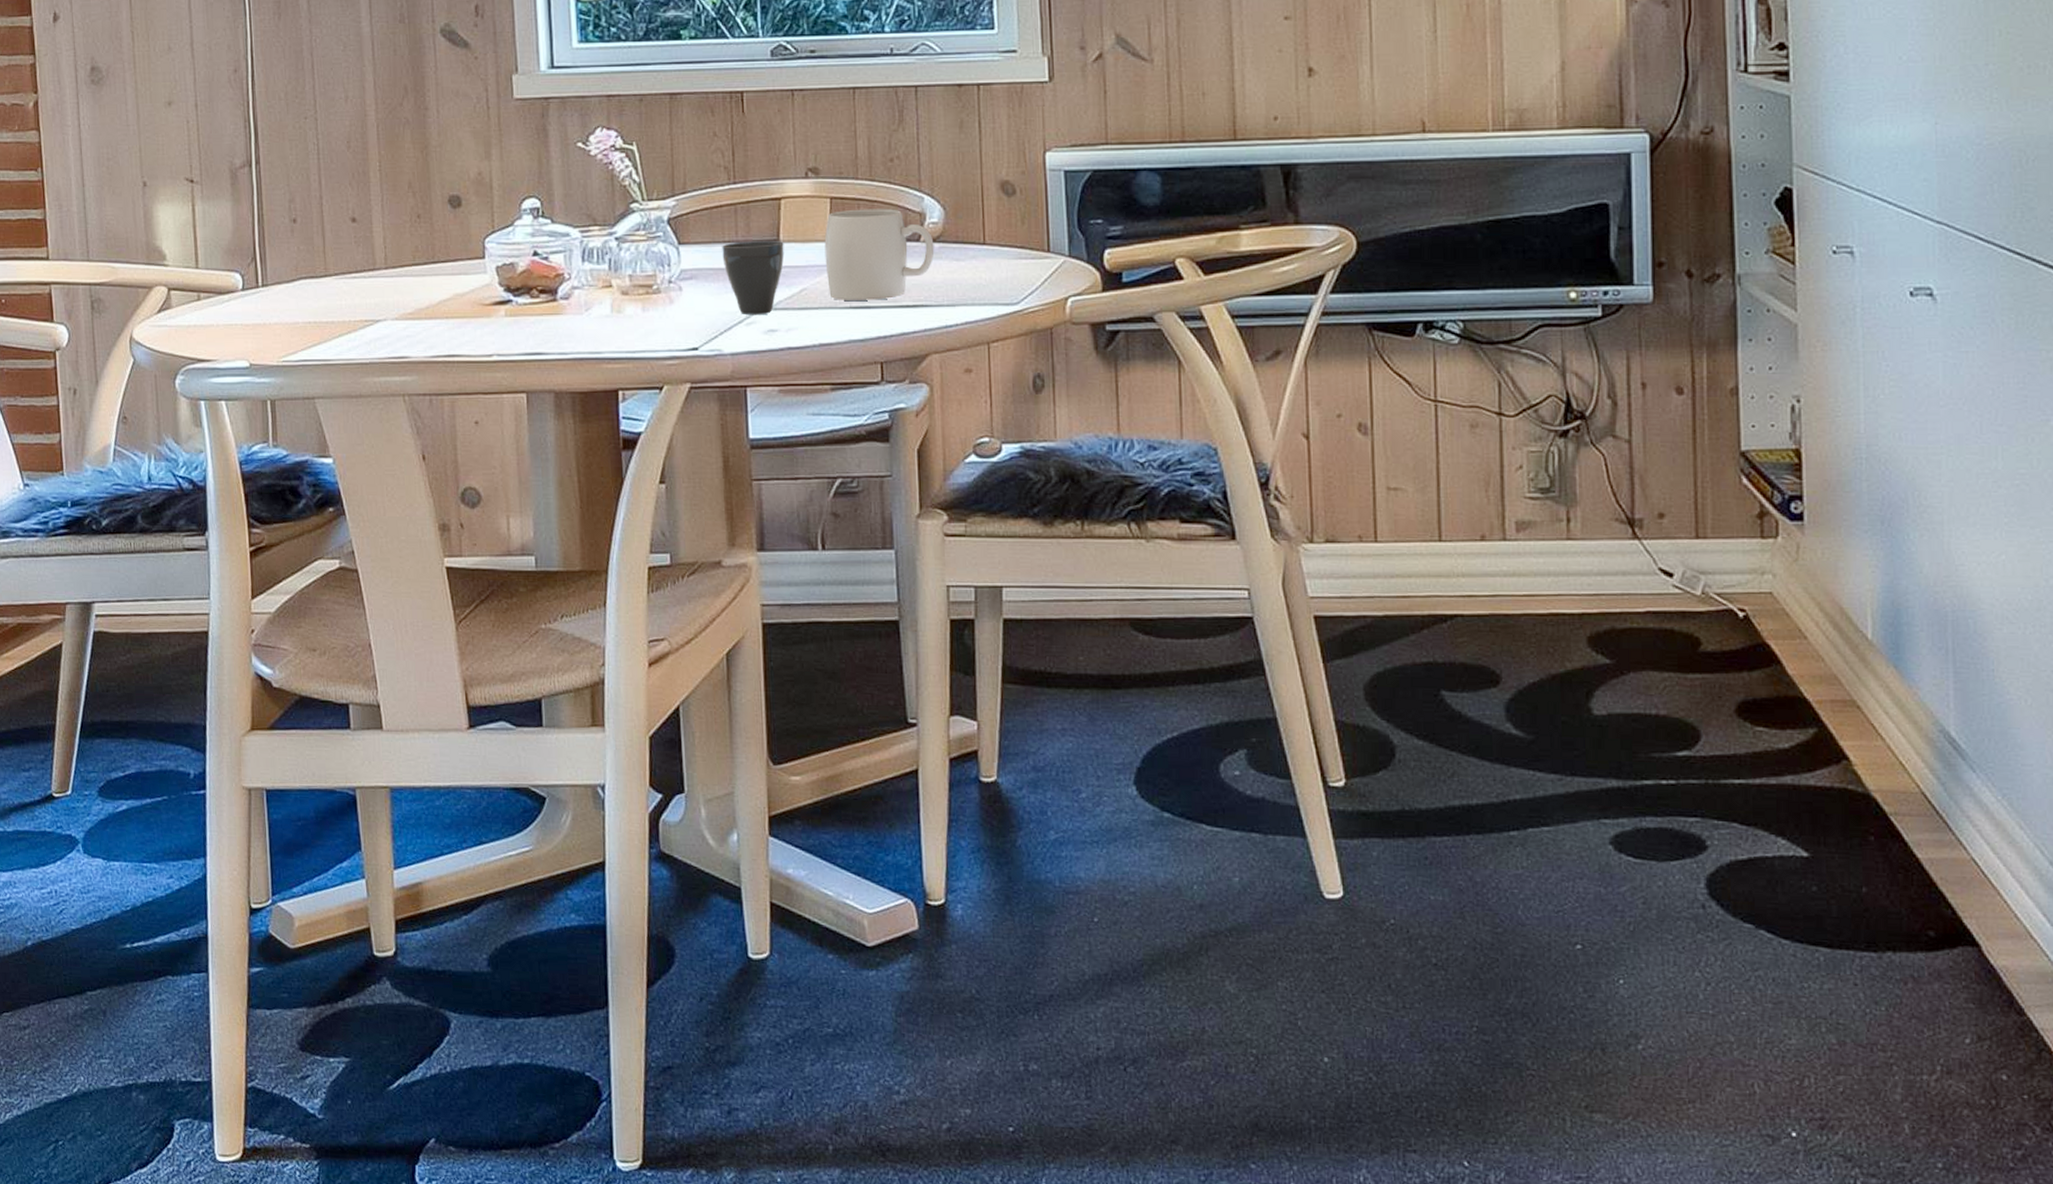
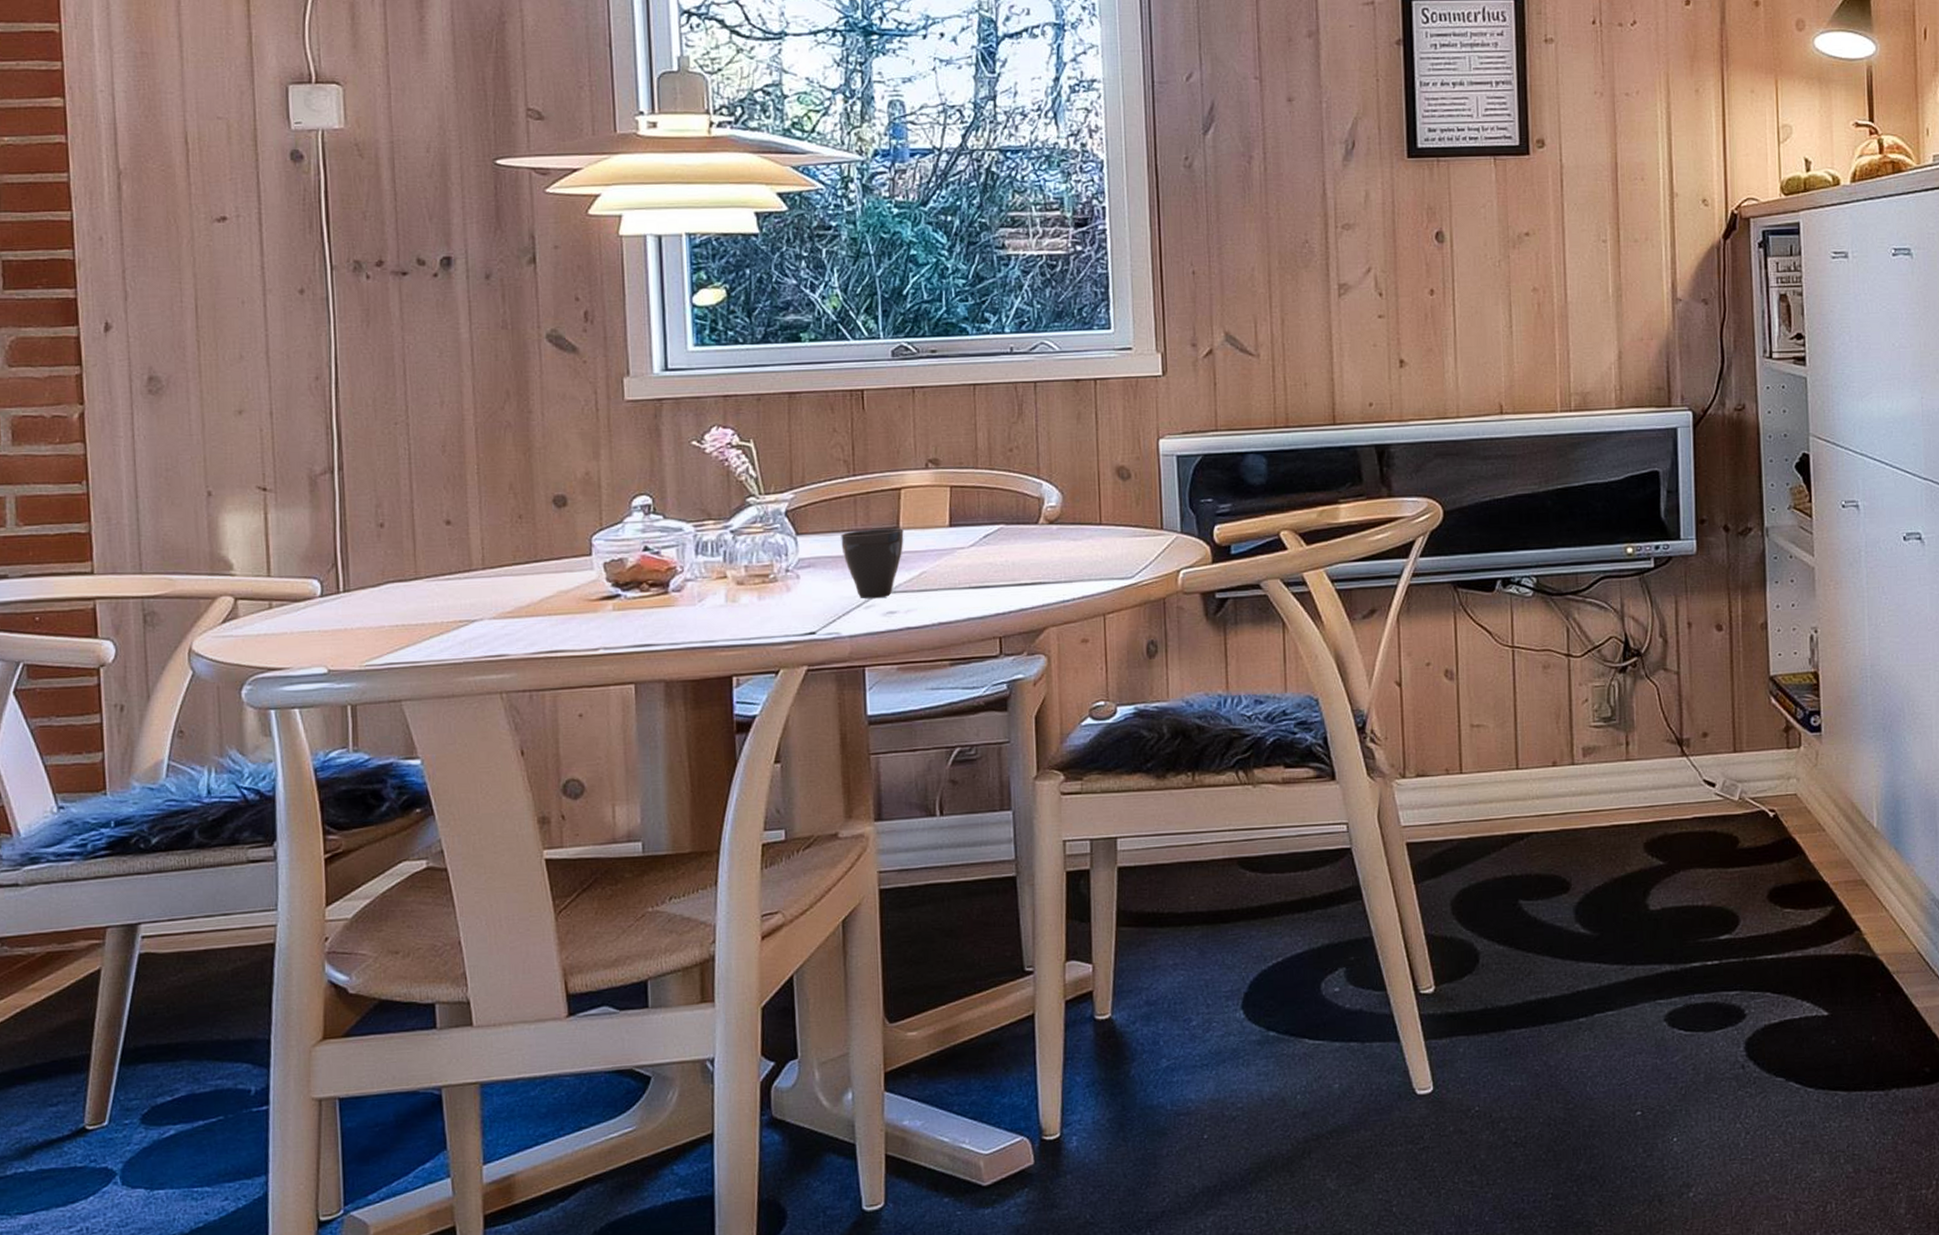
mug: present [824,209,935,300] -> none [944,495,1052,582]

